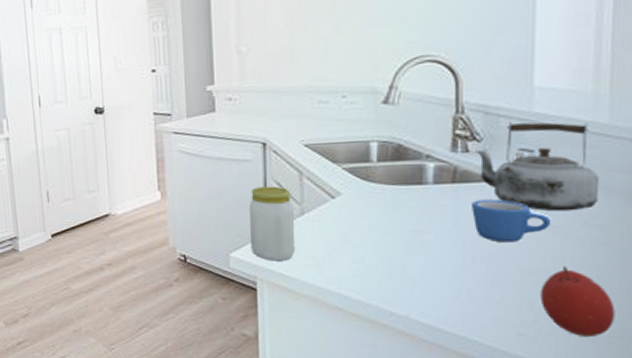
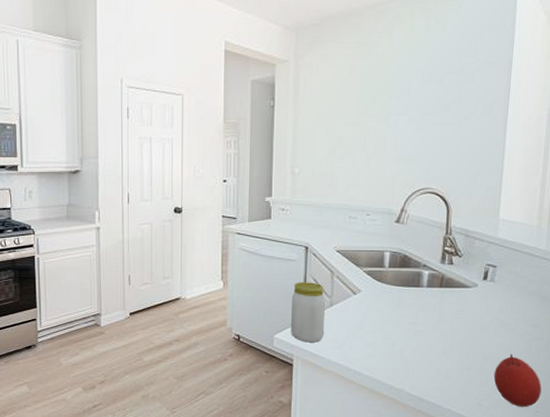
mug: present [472,199,552,243] -> none [452,301,505,335]
kettle: present [475,122,600,212] -> none [457,244,538,313]

